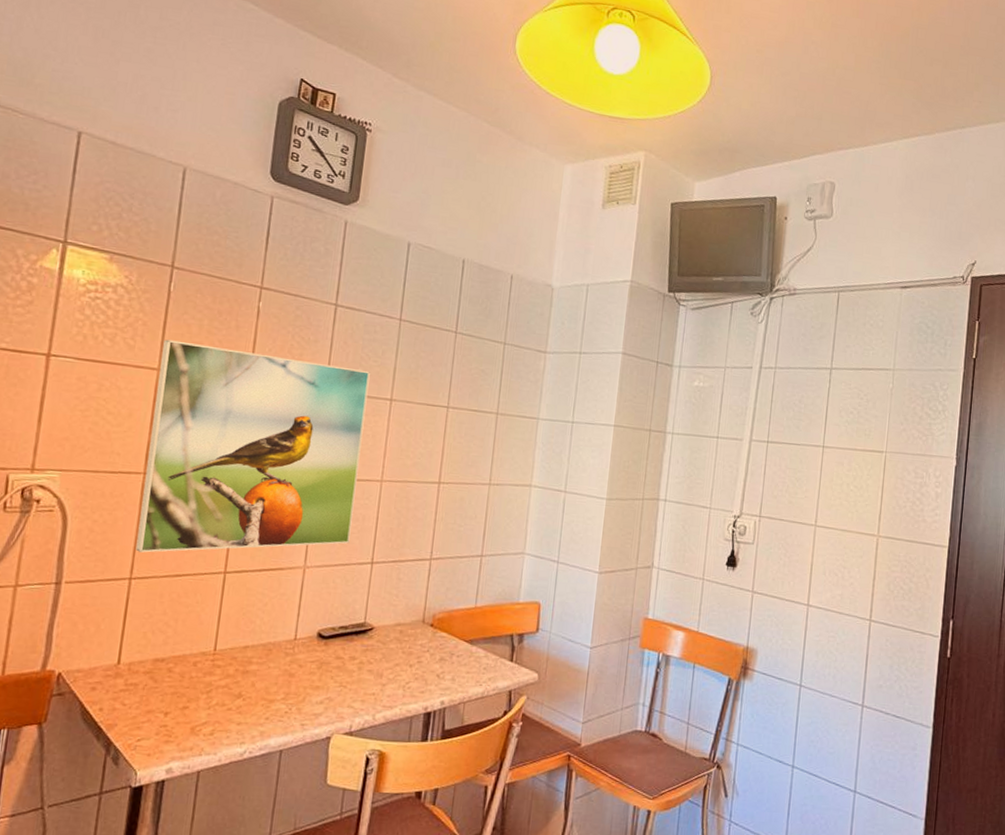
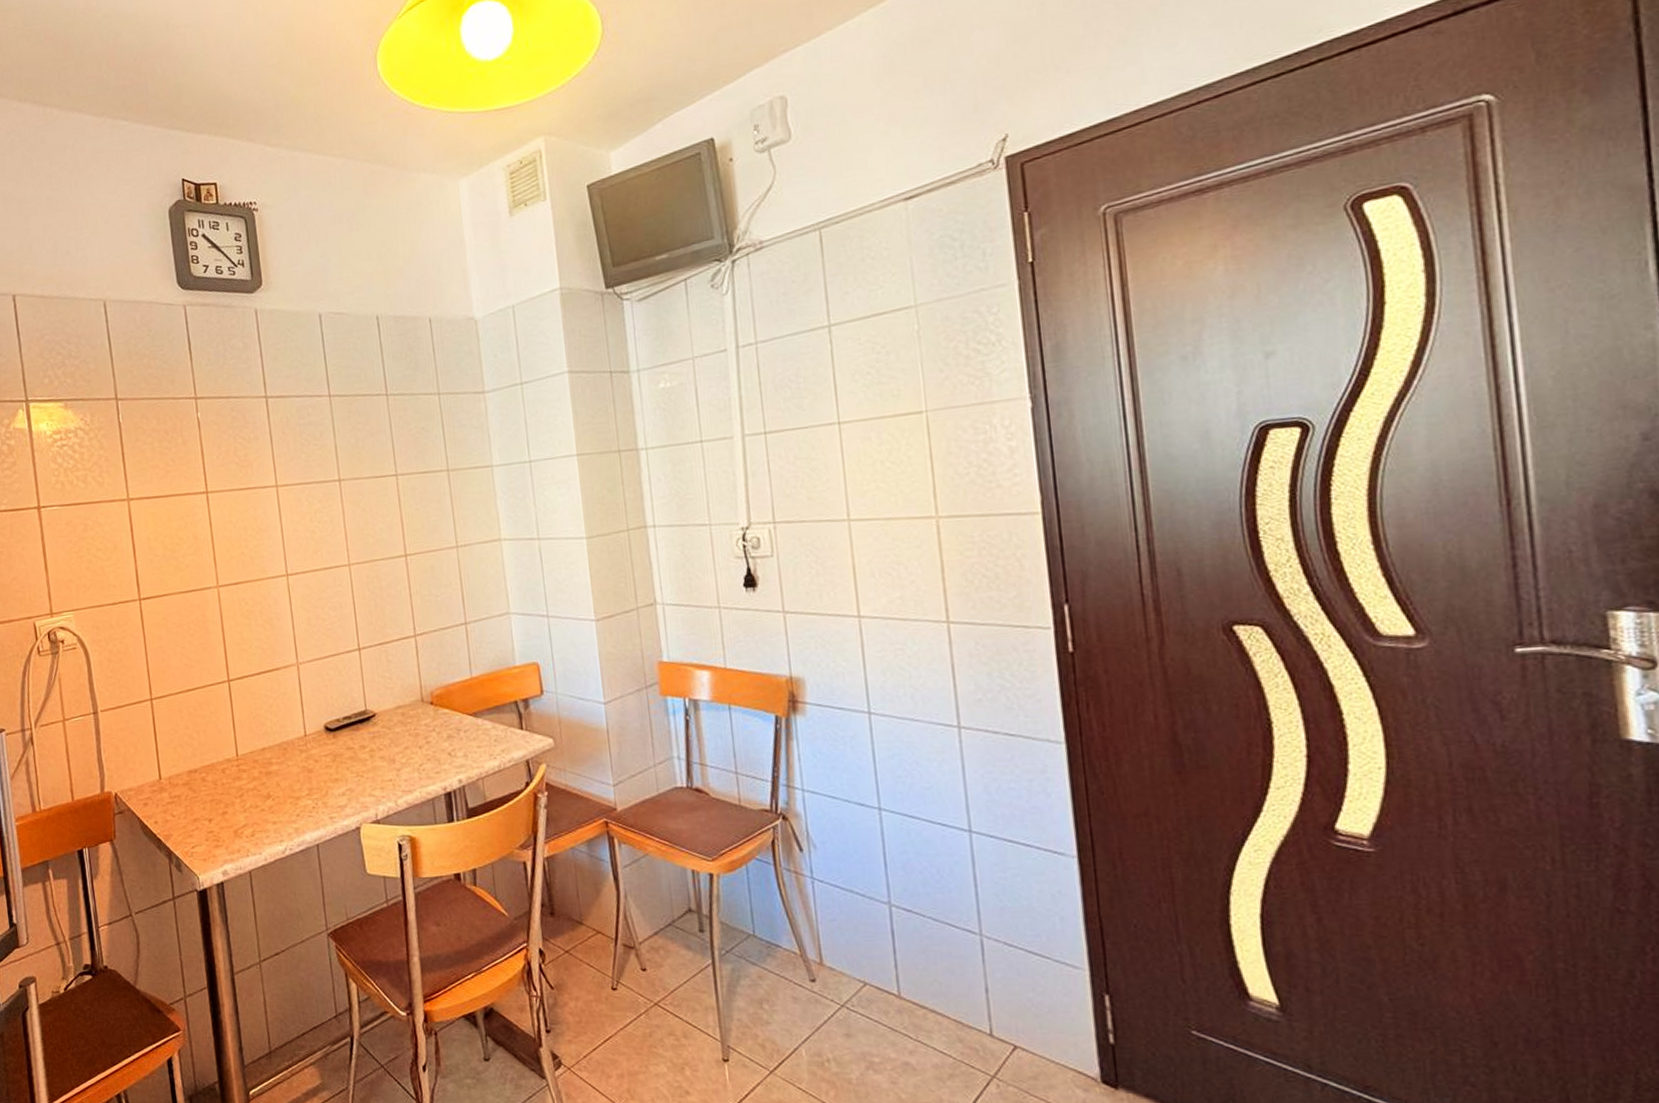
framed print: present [135,339,370,553] -> none [126,456,333,674]

